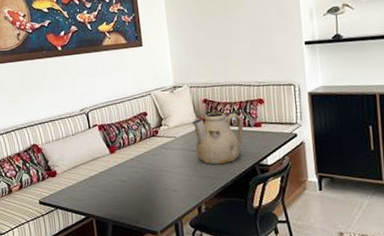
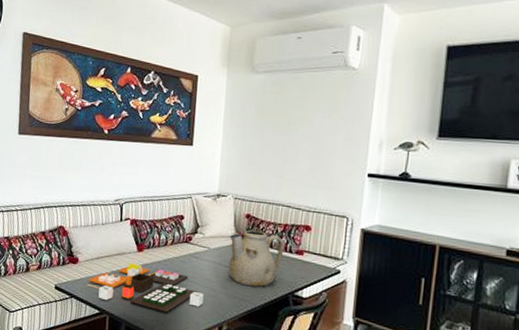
toy food set: none [68,165,180,205] -> present [86,263,204,313]

